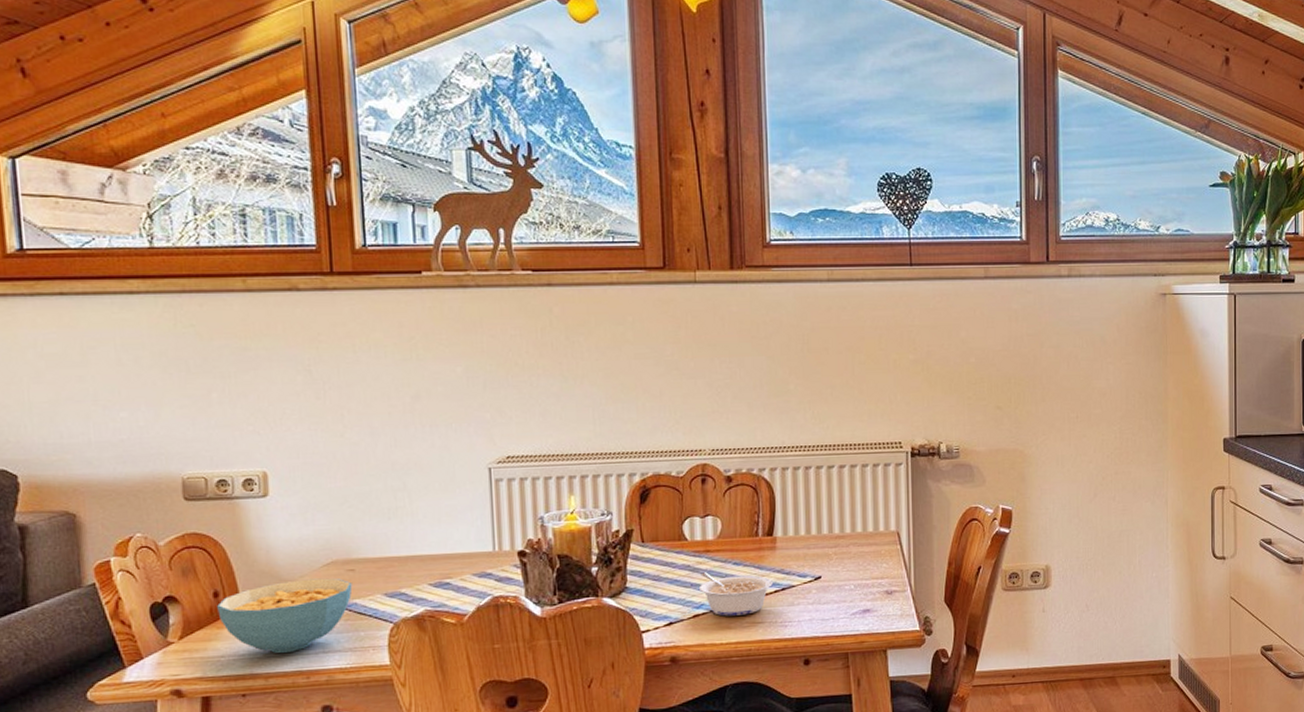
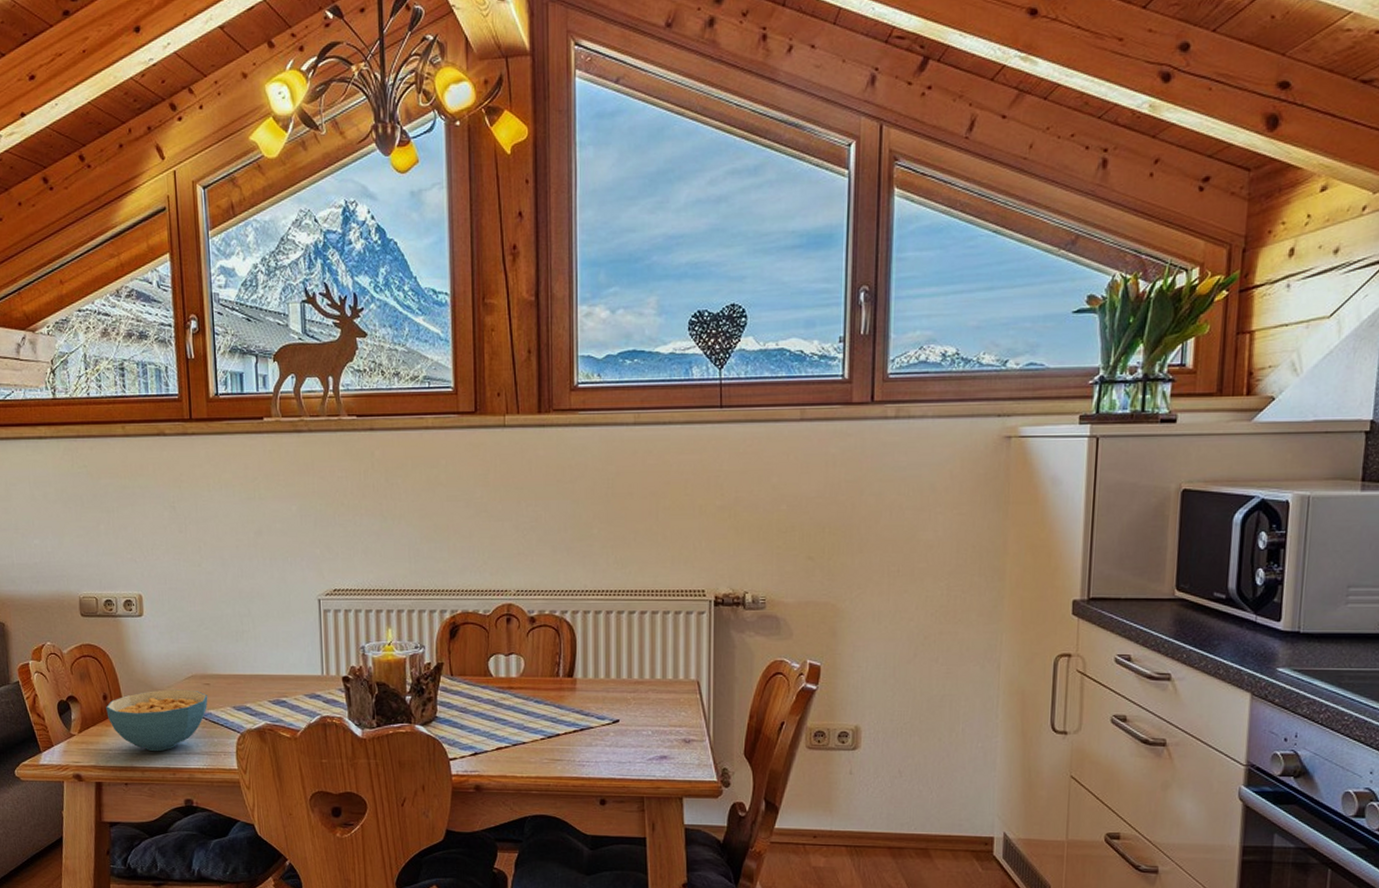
legume: present [700,572,773,616] -> none [503,708,572,752]

